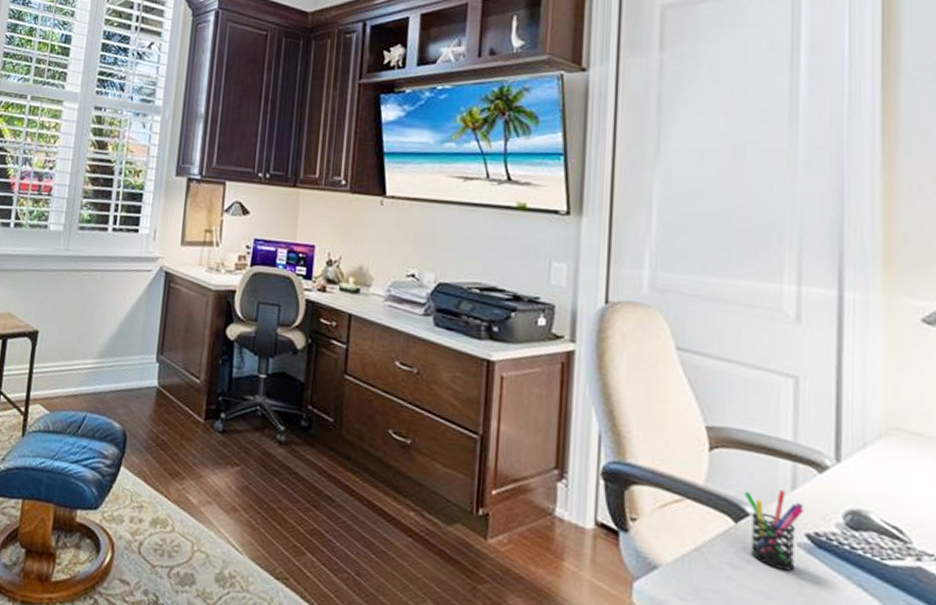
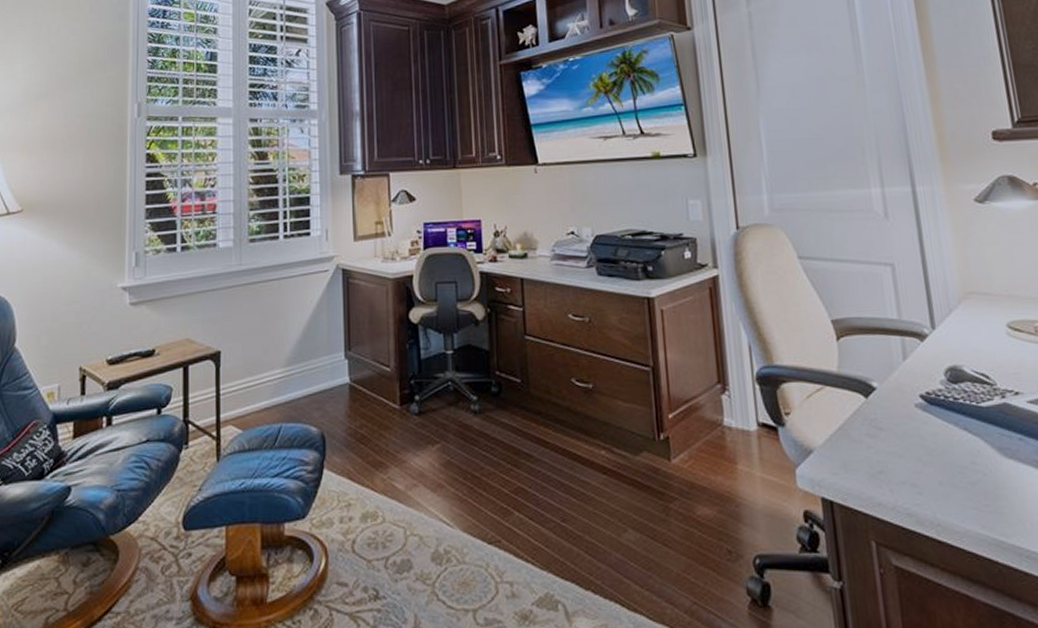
pen holder: present [744,490,804,572] -> none [868,362,917,430]

